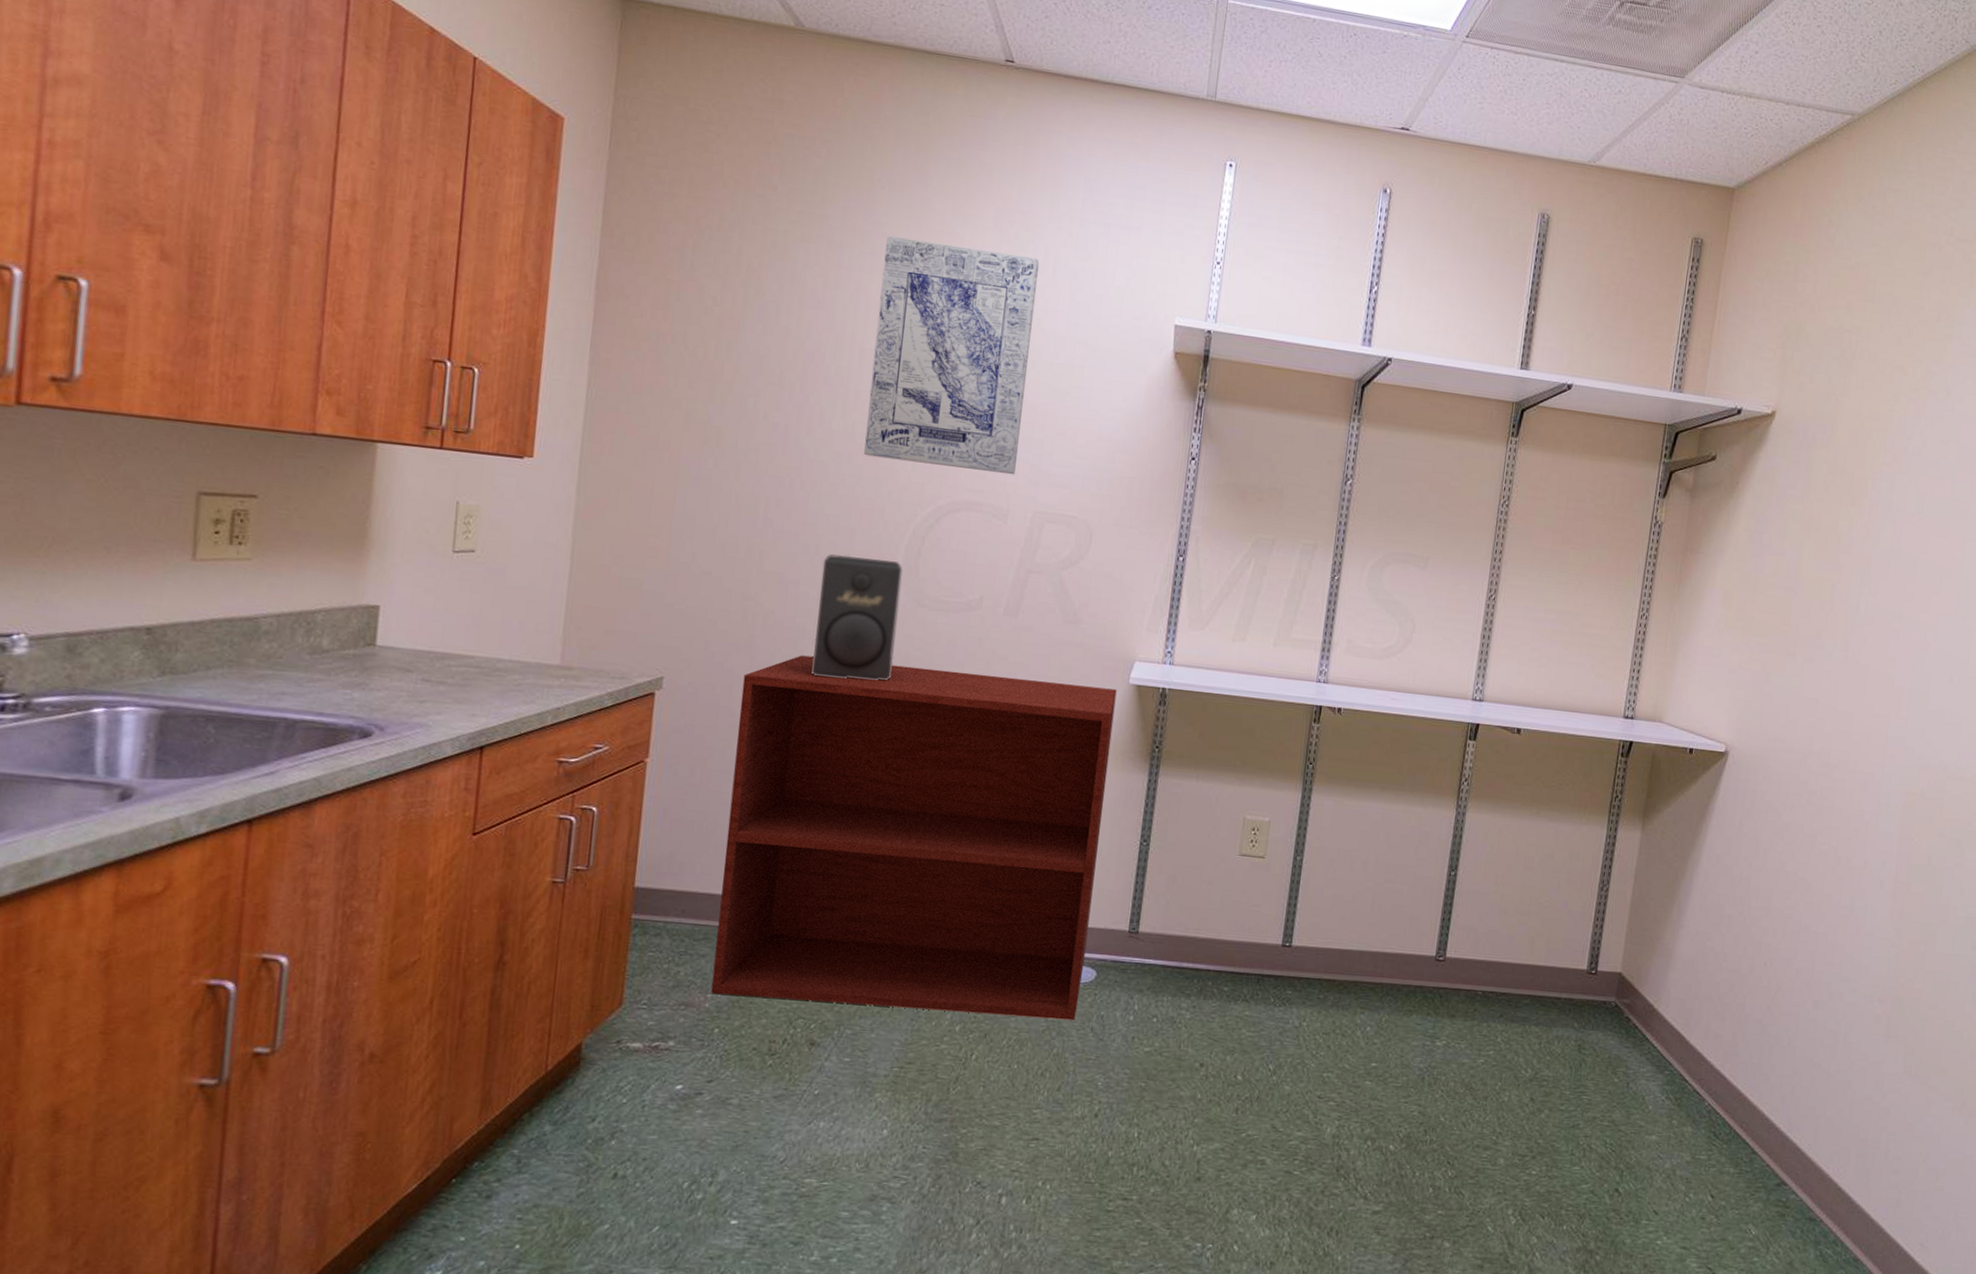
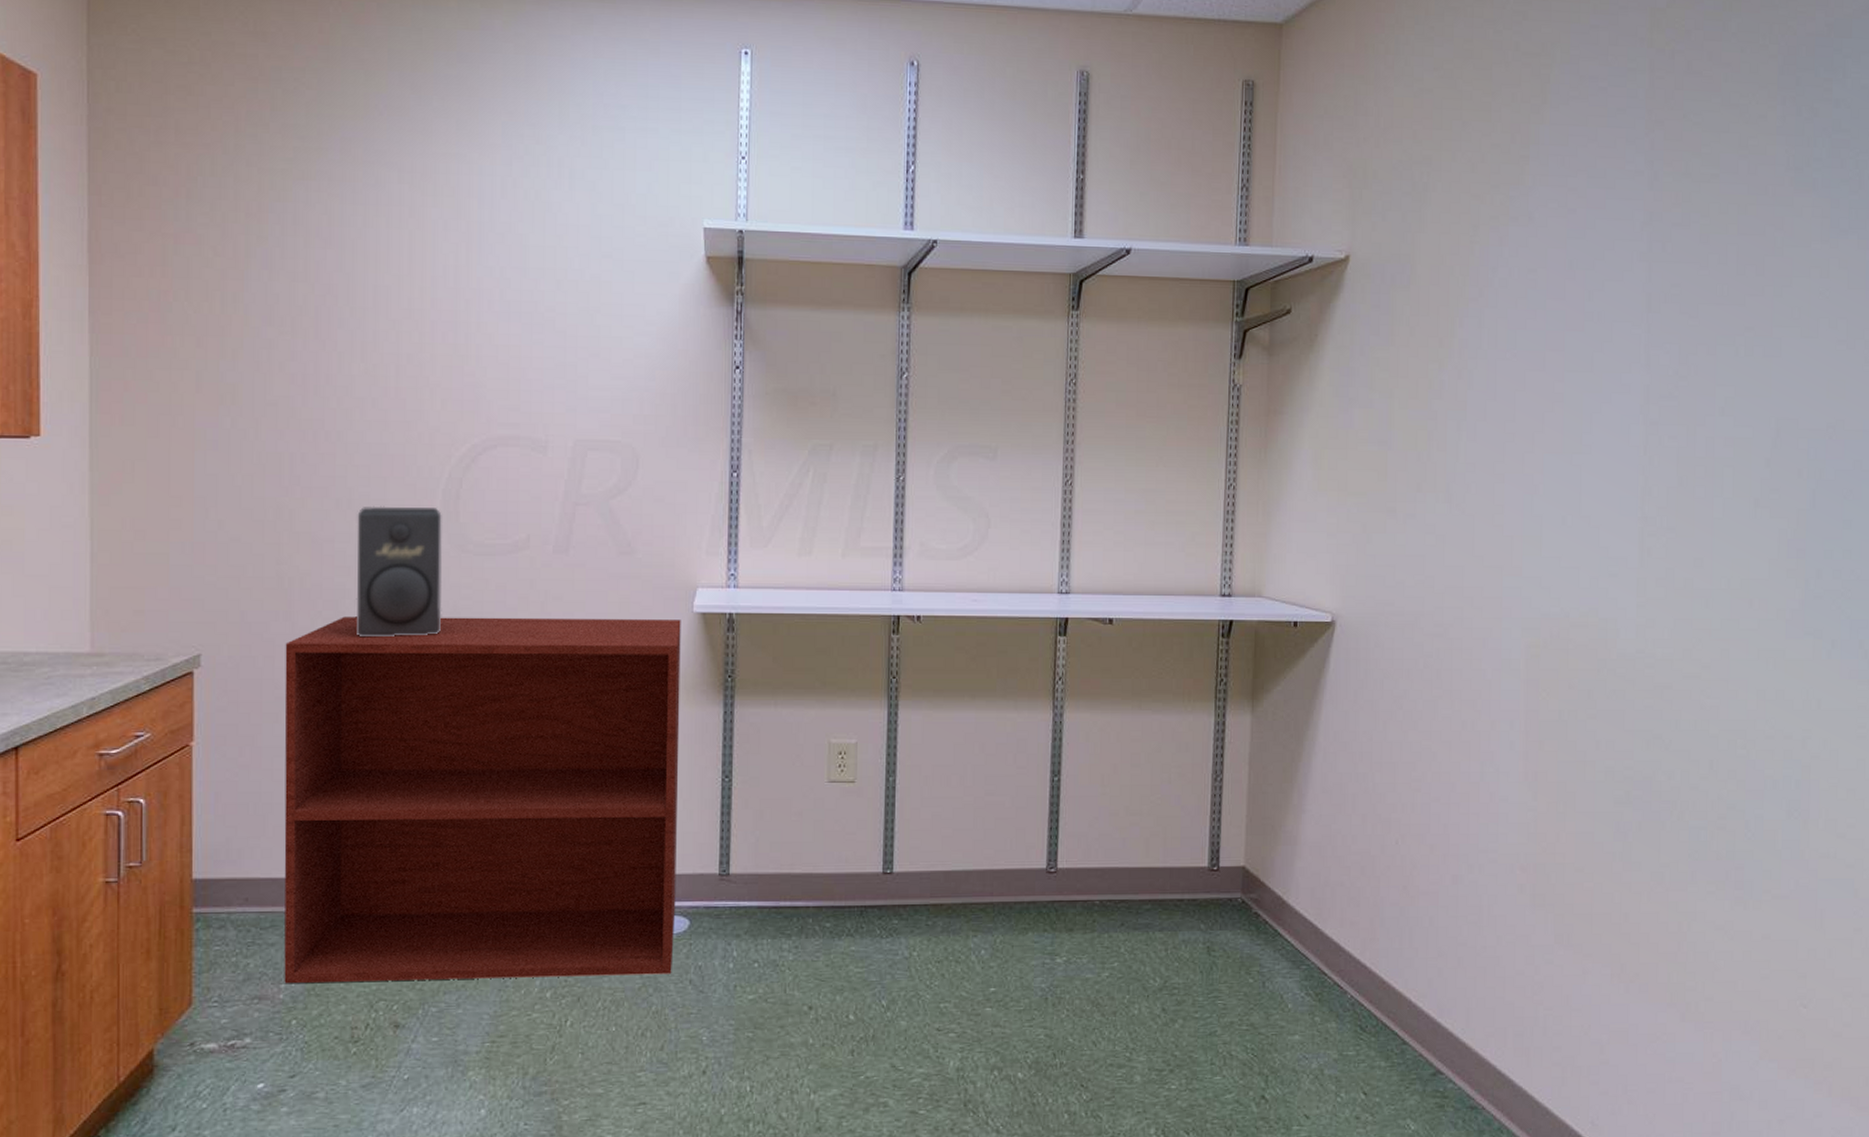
wall art: present [864,236,1040,475] -> none [388,164,555,404]

